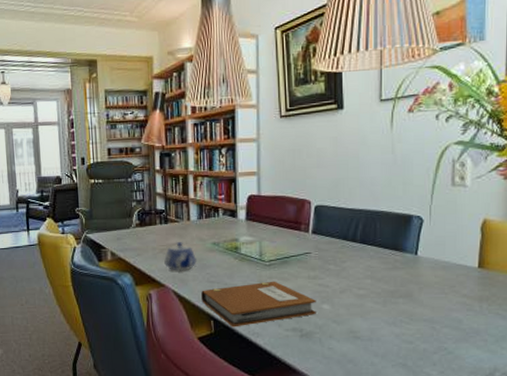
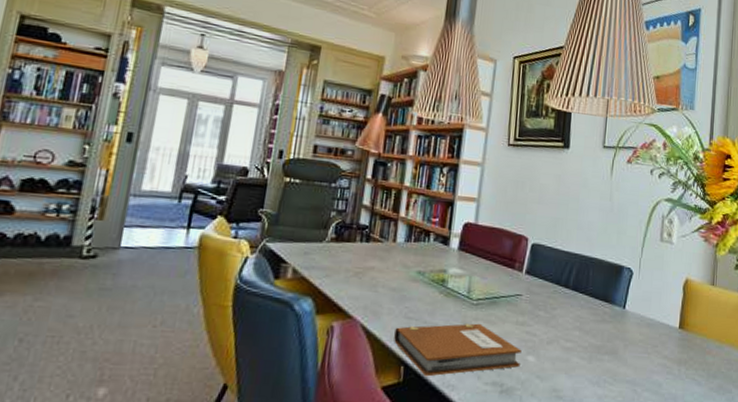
teapot: present [163,242,196,271] -> none [356,266,396,302]

